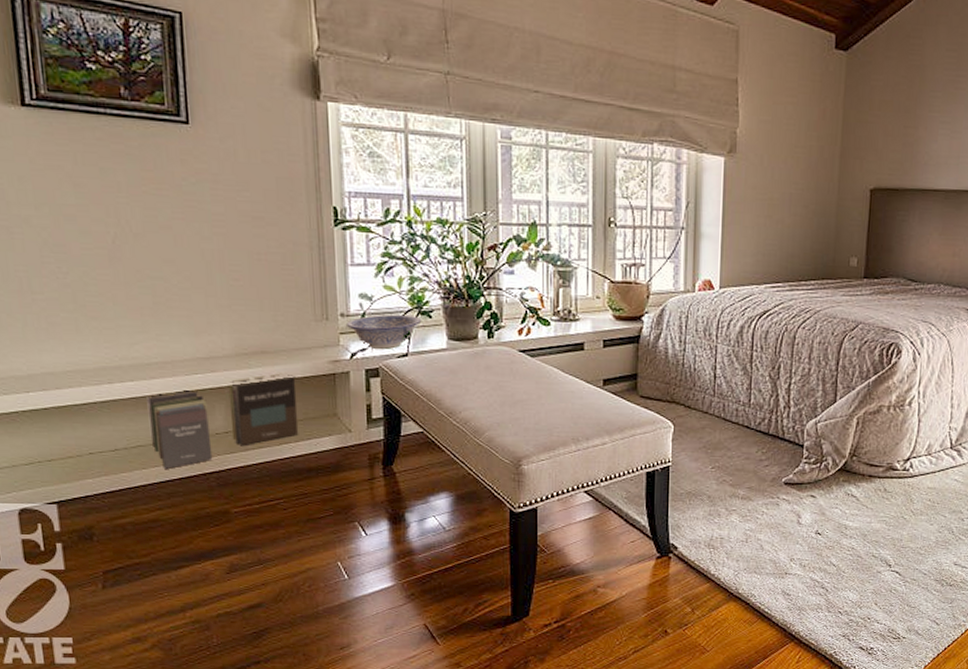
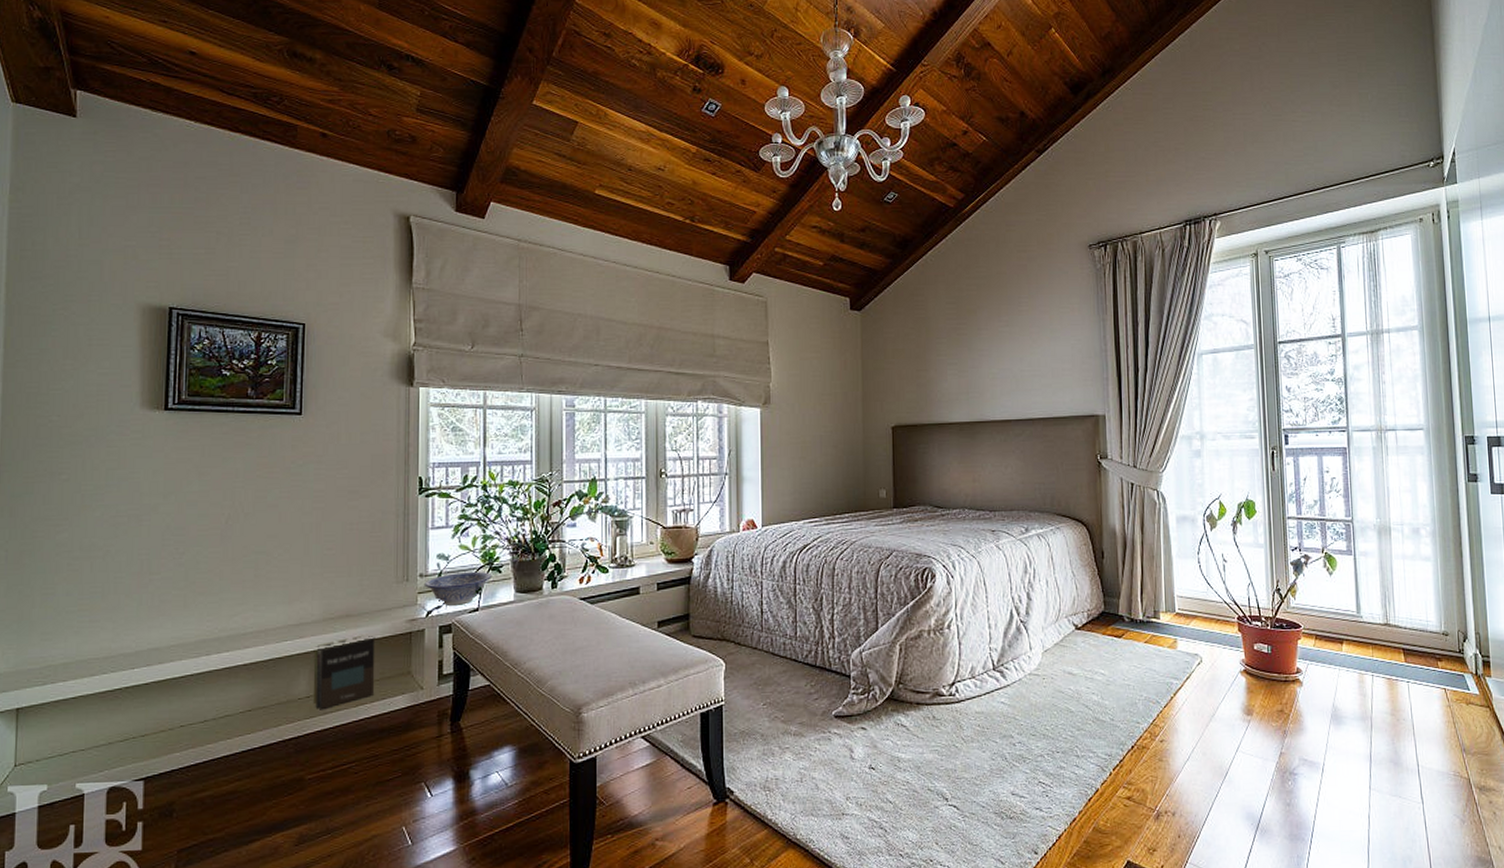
books: present [147,390,213,469] -> none [238,657,293,738]

